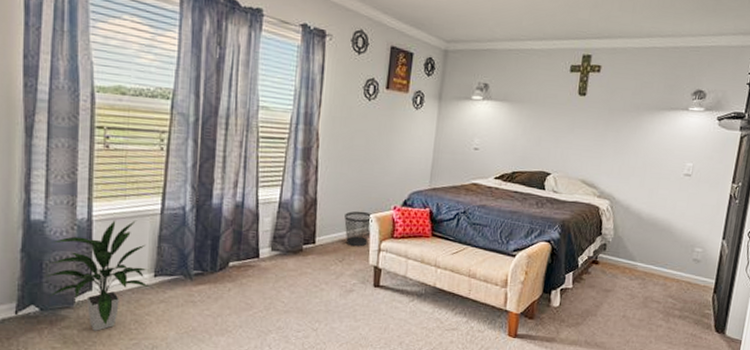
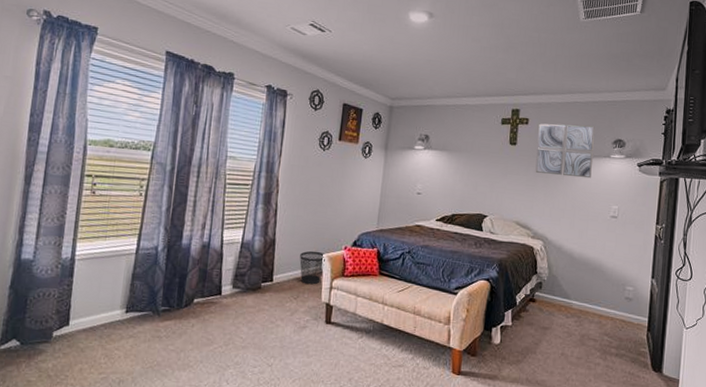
indoor plant: present [46,220,148,331] -> none [29,259,120,365]
wall art: none [605,71,674,134] -> present [535,123,595,179]

